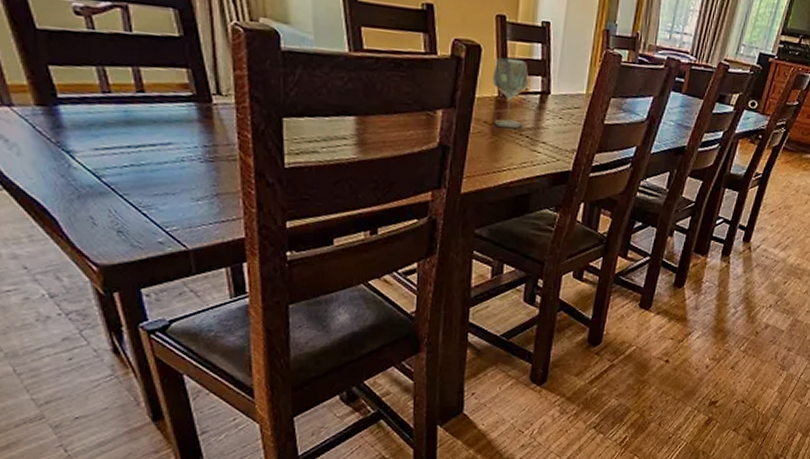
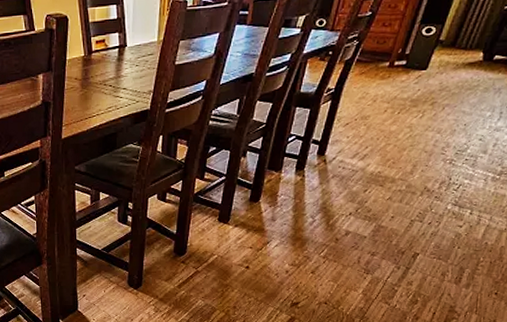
wine glass: present [491,57,529,129] -> none [78,21,108,81]

